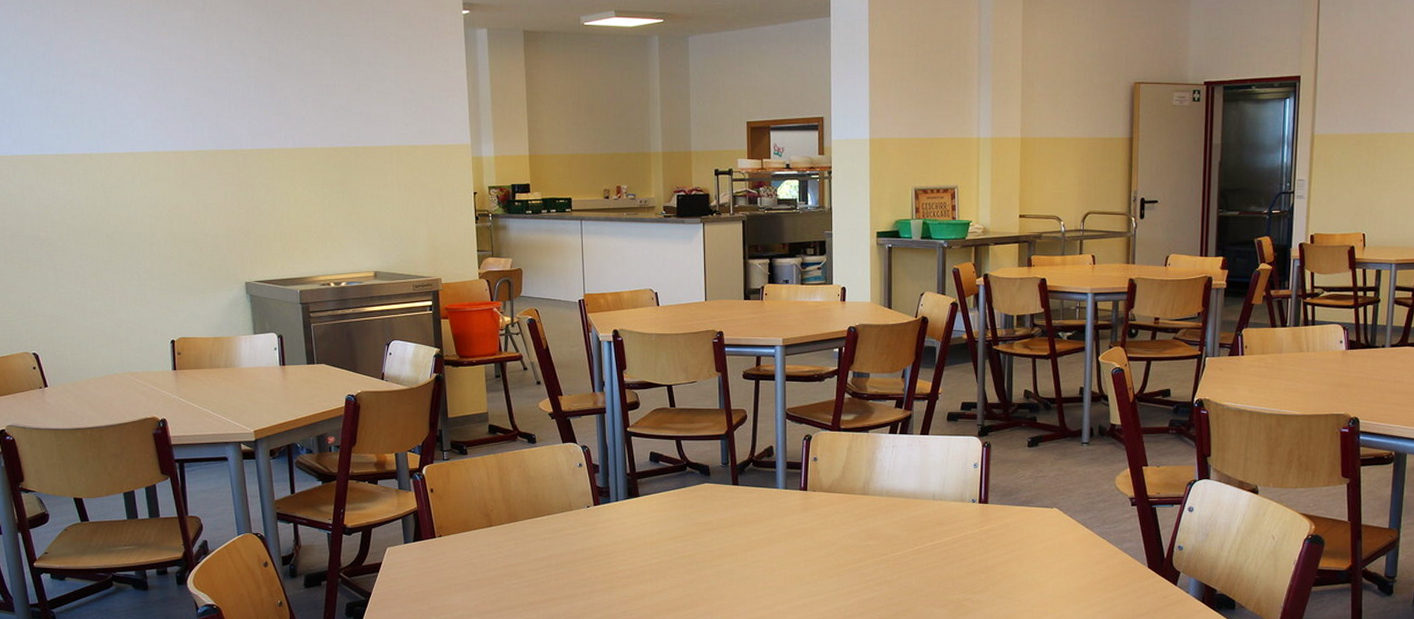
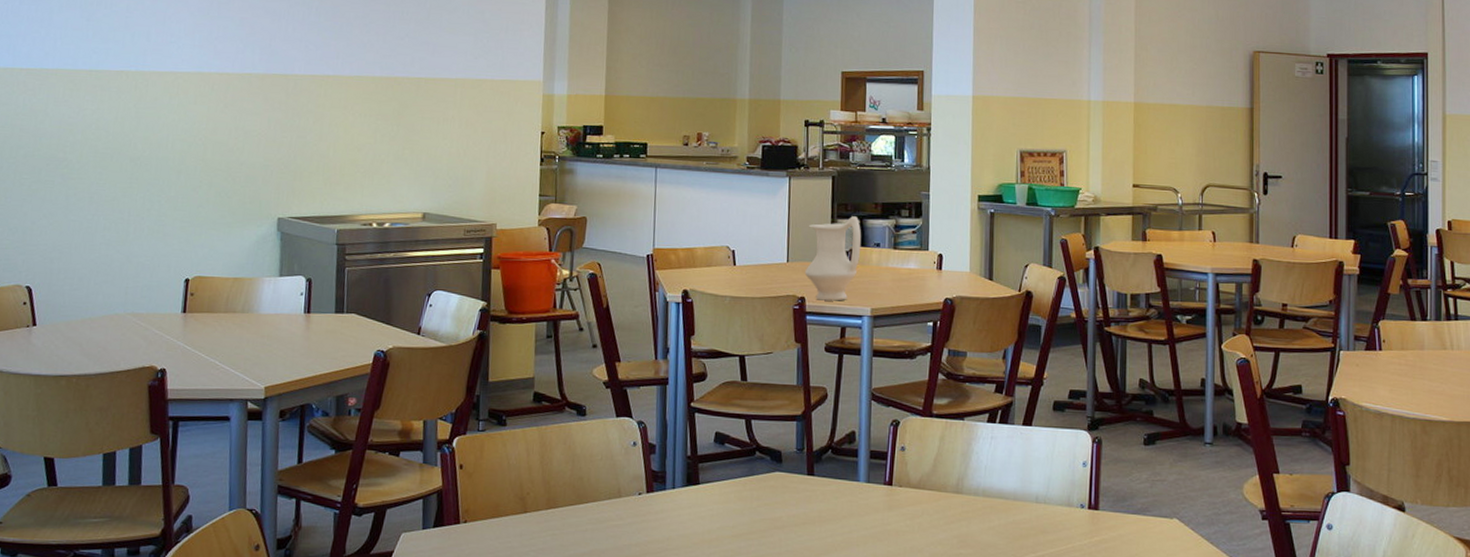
jug: none [721,256,772,334] -> present [804,216,862,301]

